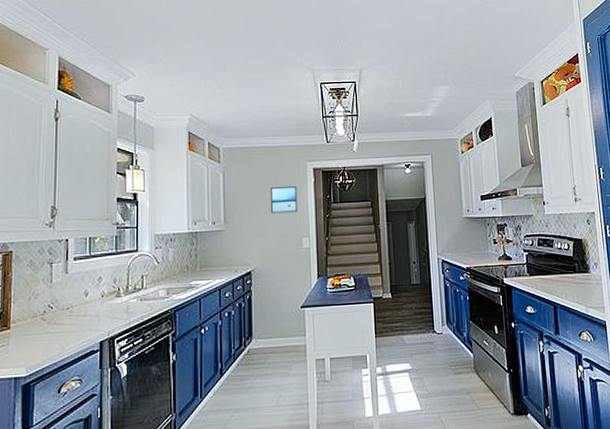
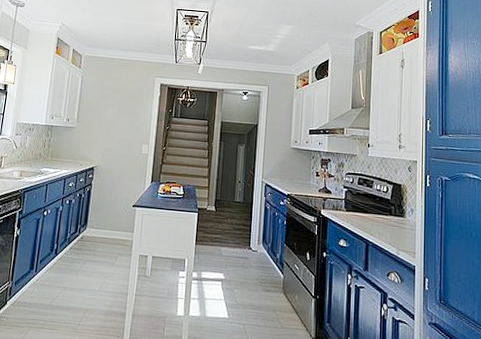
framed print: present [270,186,298,214] -> none [118,96,144,121]

